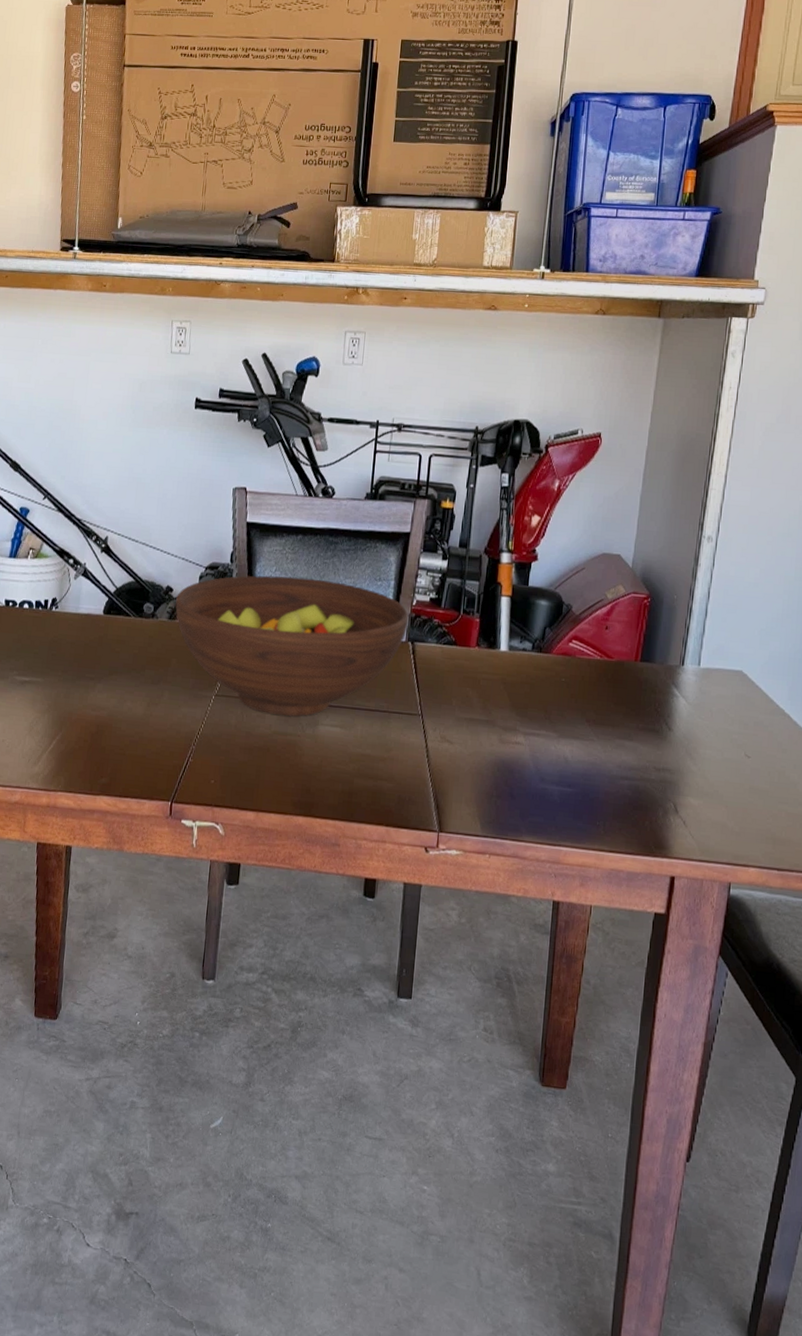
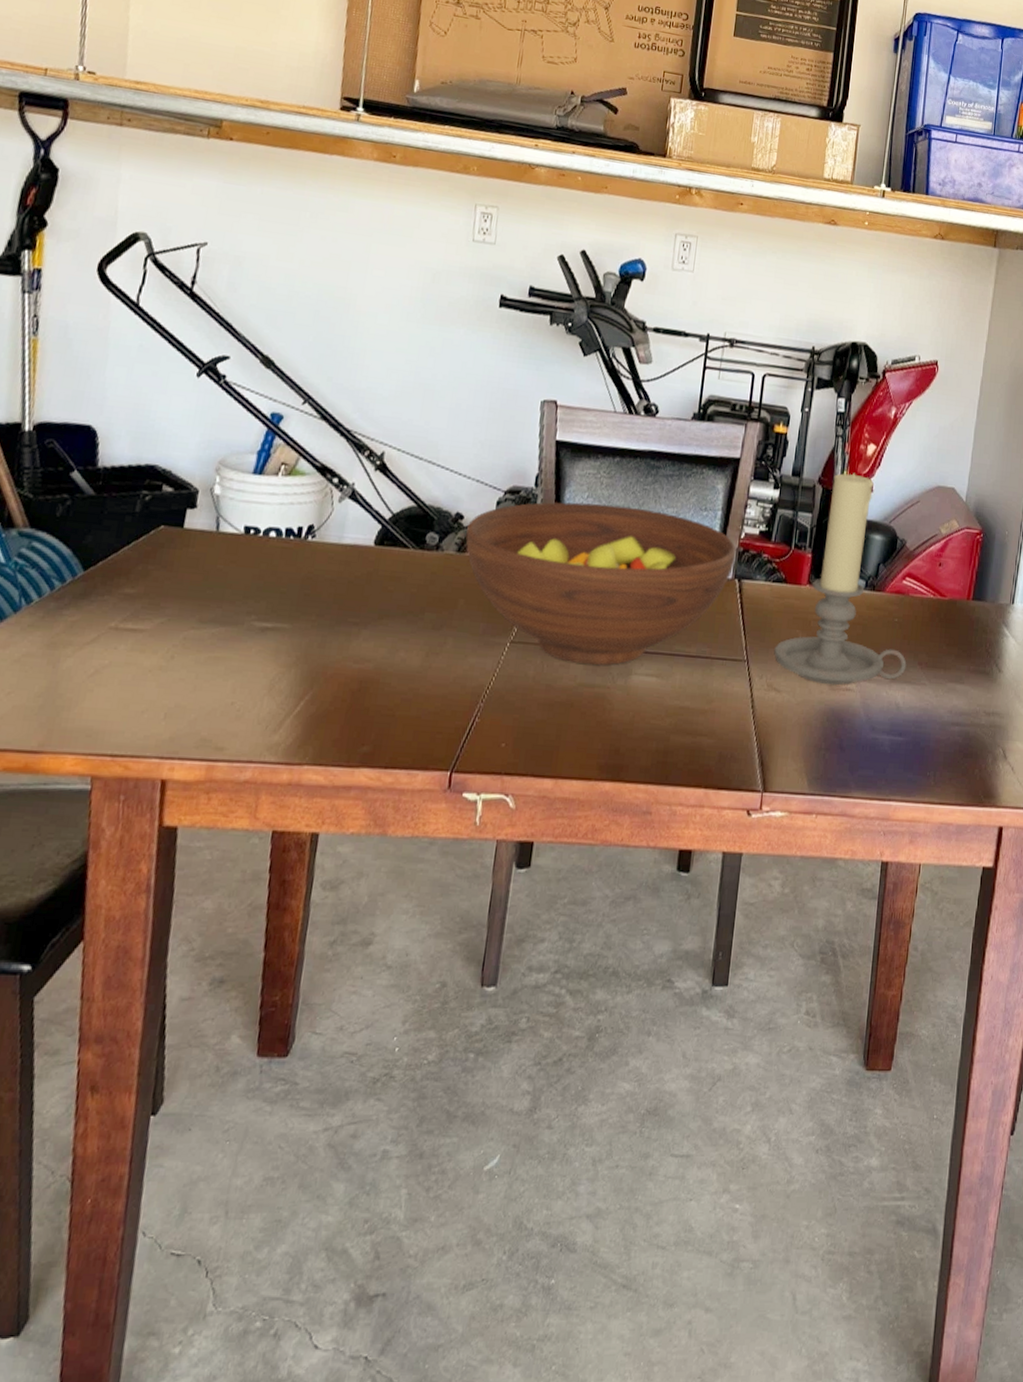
candle holder: none [446,542,575,739] -> present [774,472,907,685]

